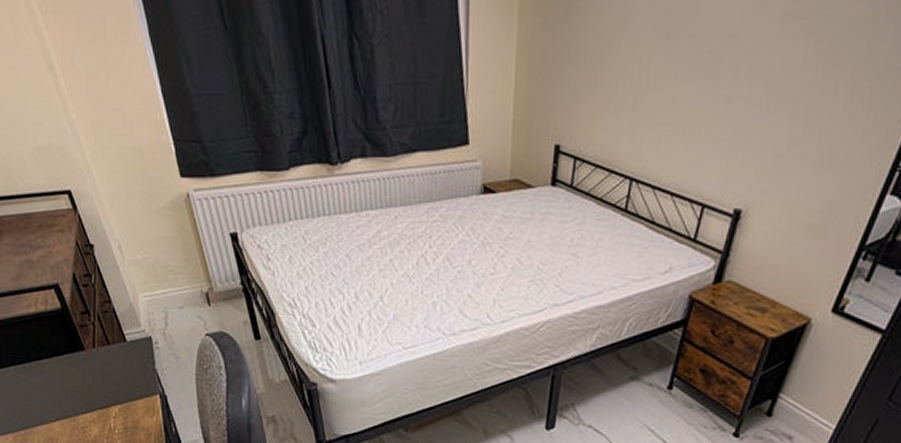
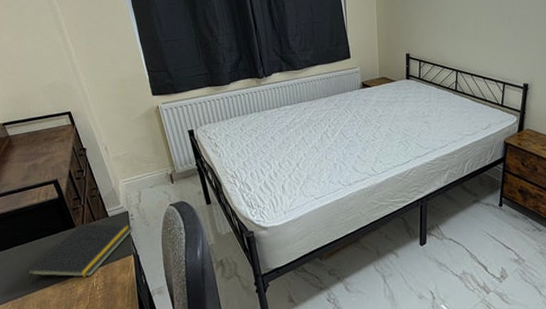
notepad: none [28,346,158,416] -> present [27,223,133,285]

